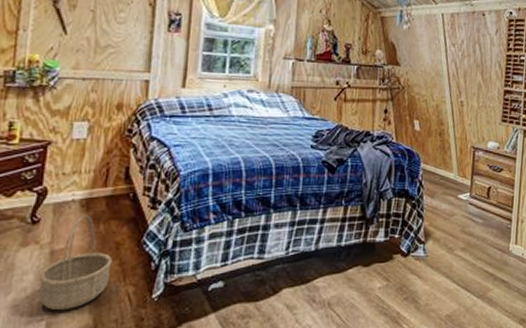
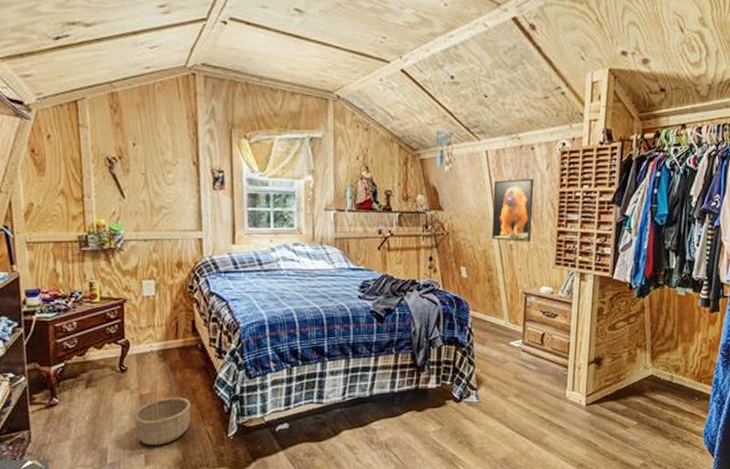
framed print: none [444,41,485,100] -> present [491,178,534,242]

